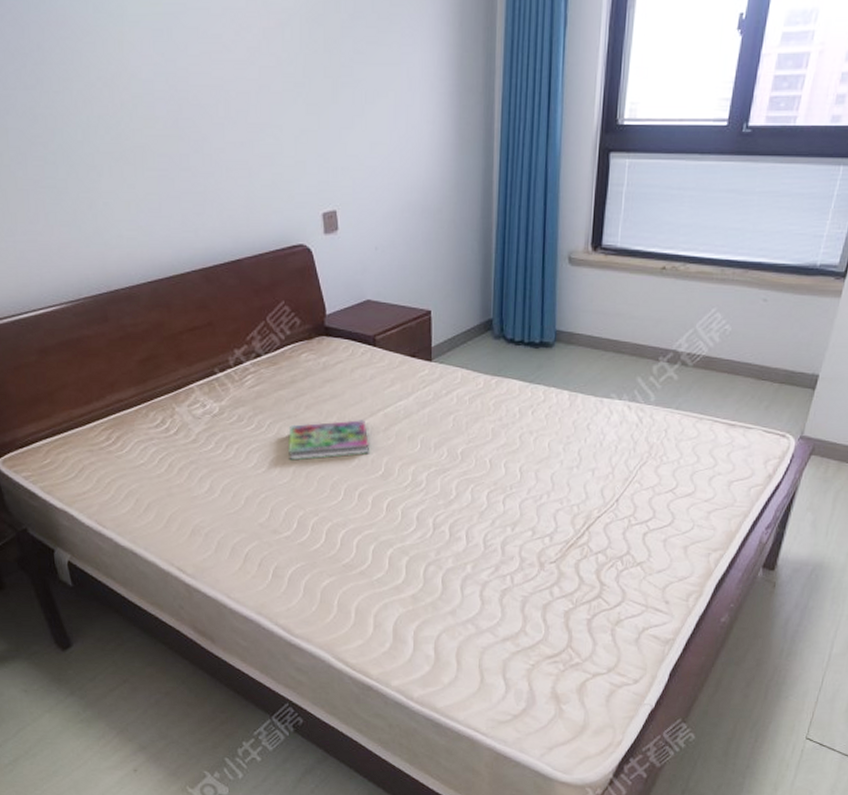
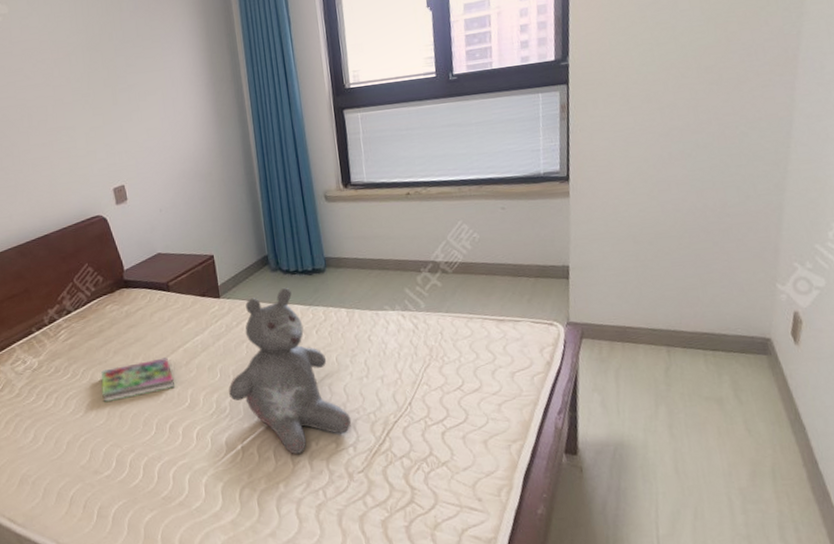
teddy bear: none [426,359,553,538] -> present [228,288,352,455]

